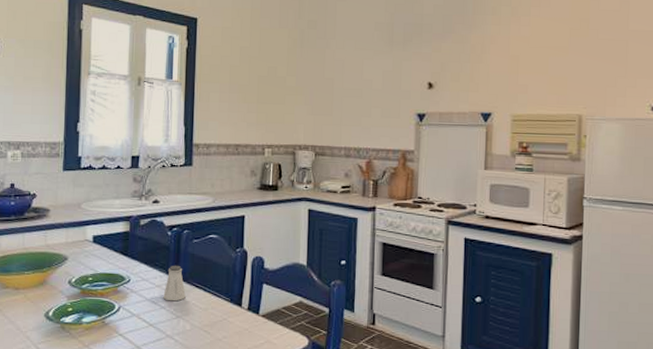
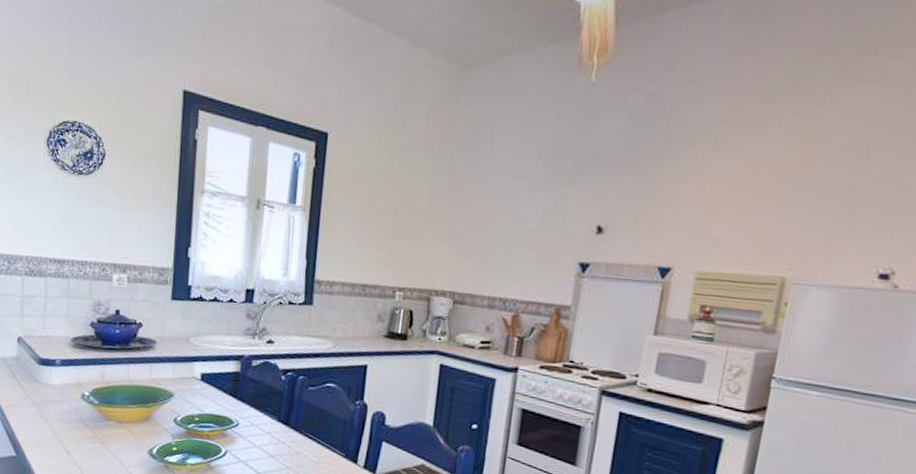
saltshaker: present [163,265,186,302] -> none [273,412,297,451]

